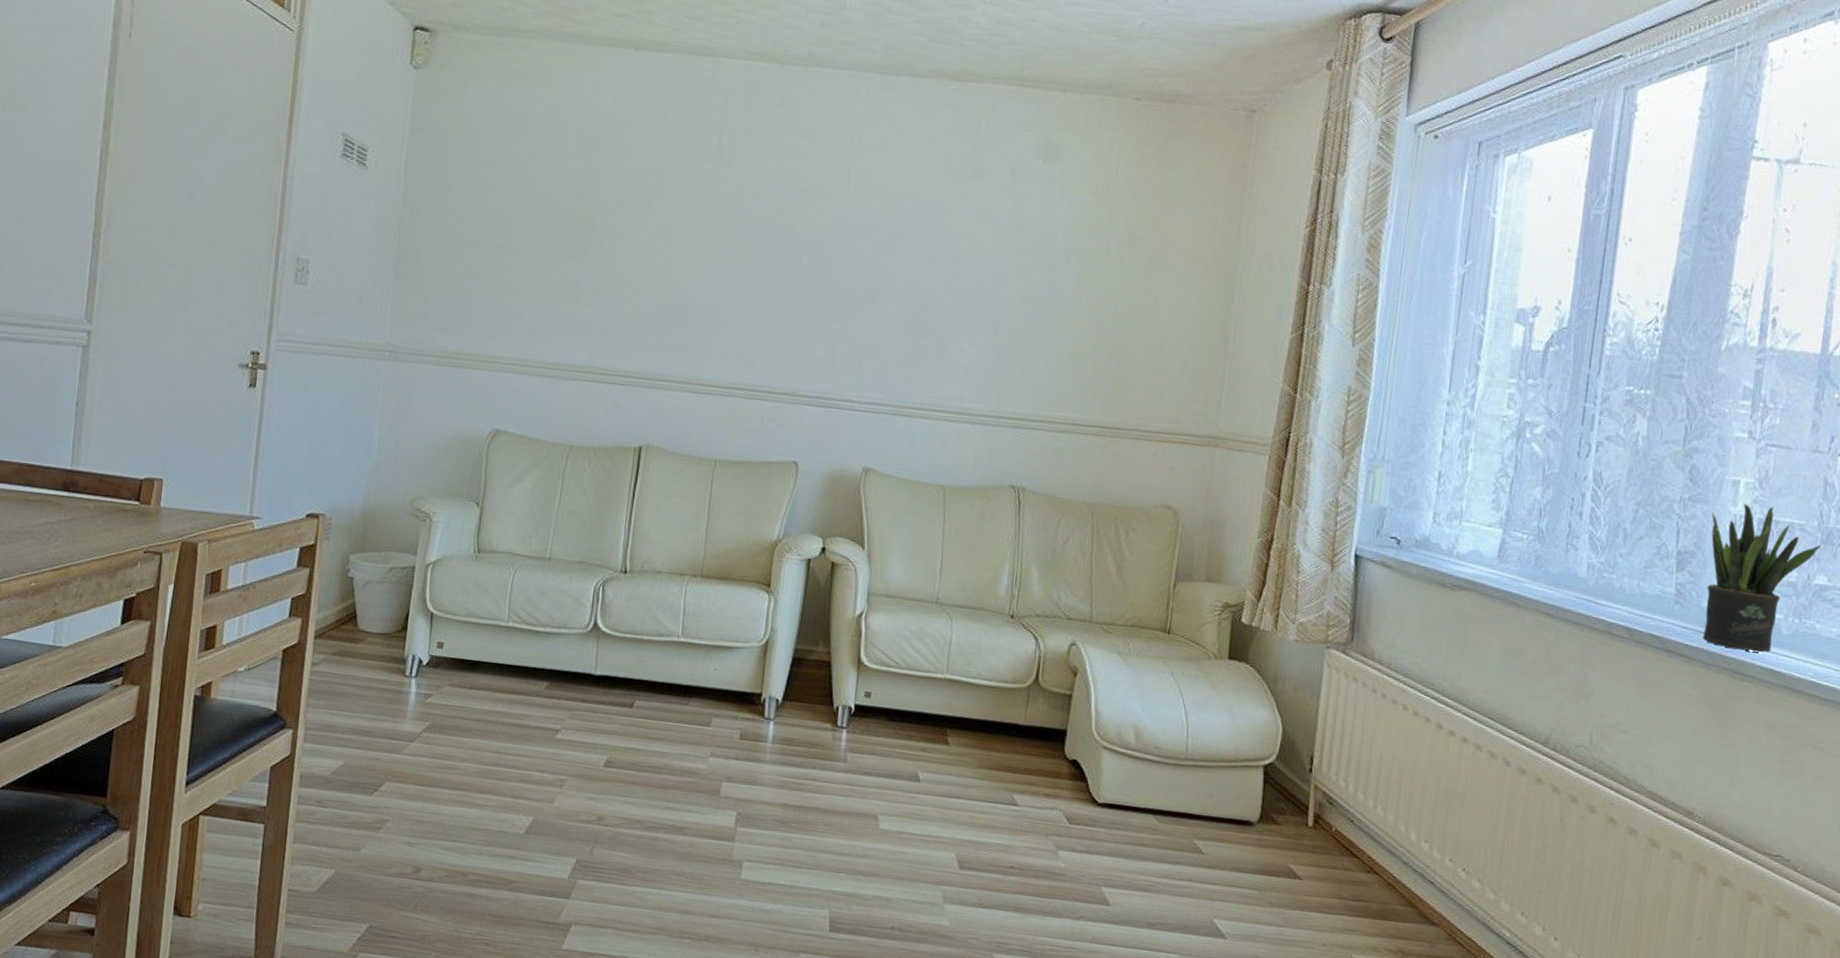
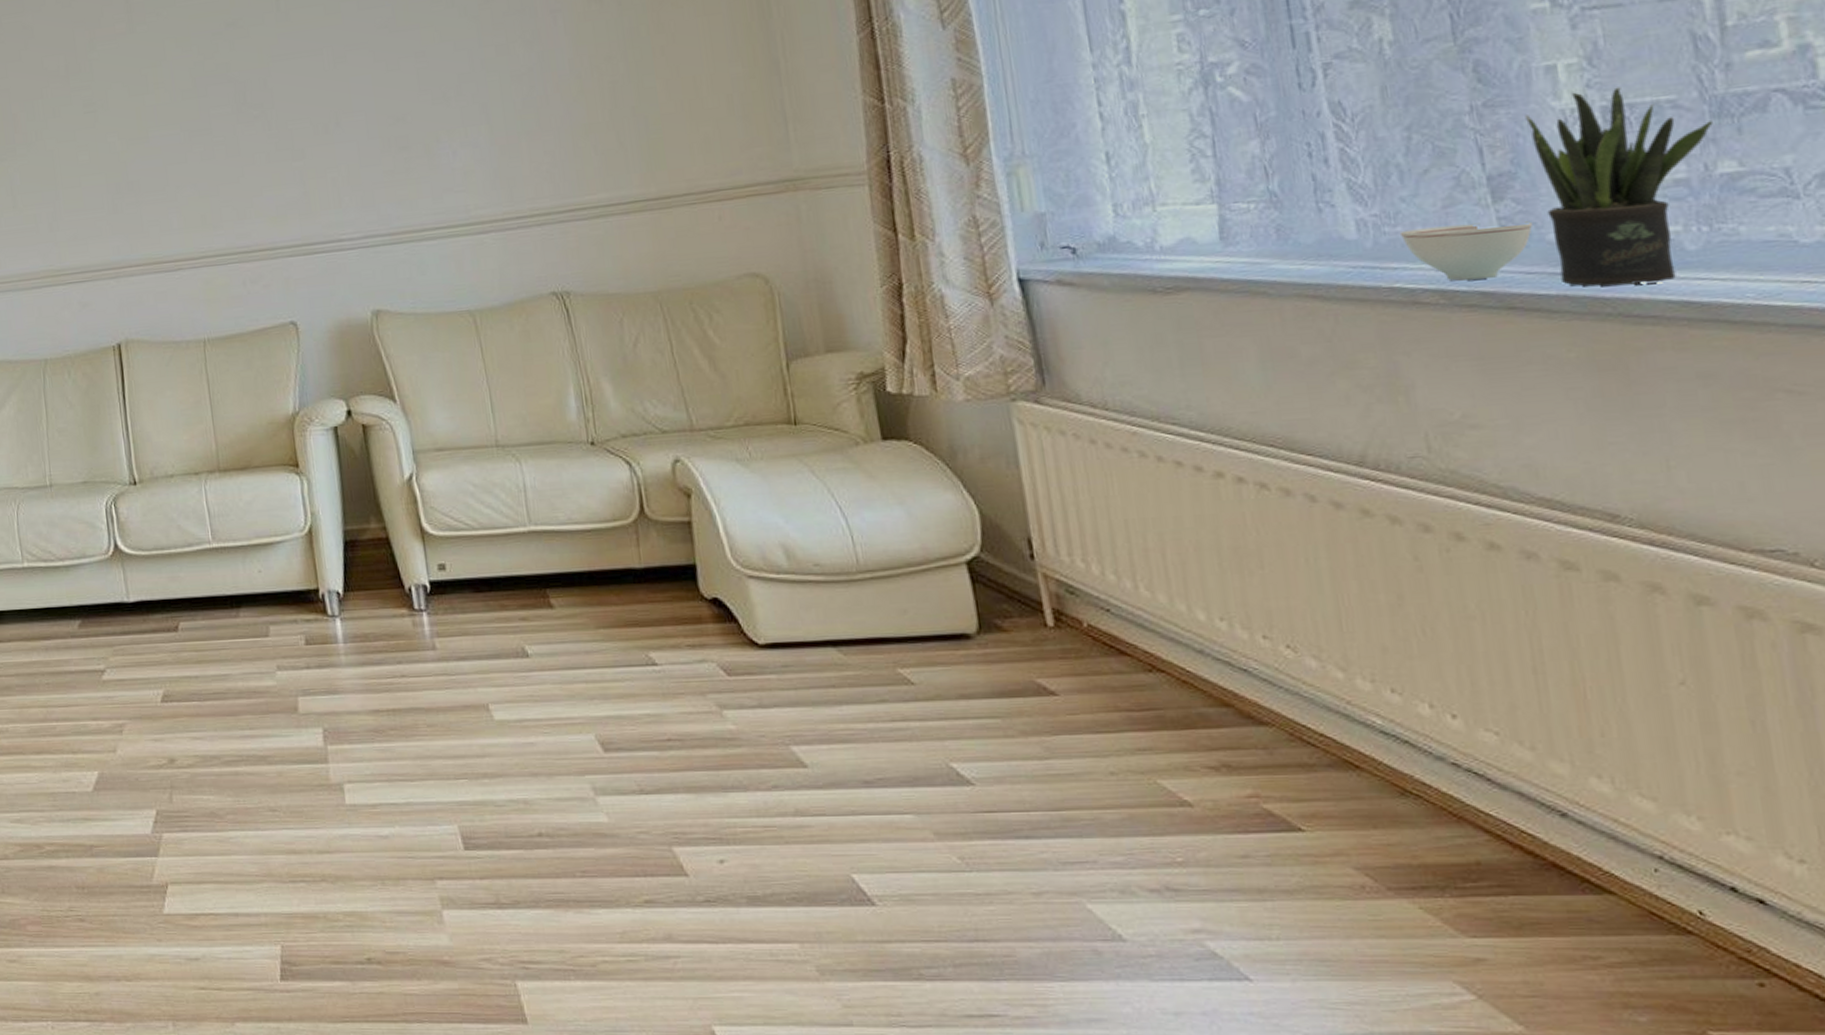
bowl: none [1613,578,1697,626] -> present [1399,221,1534,281]

